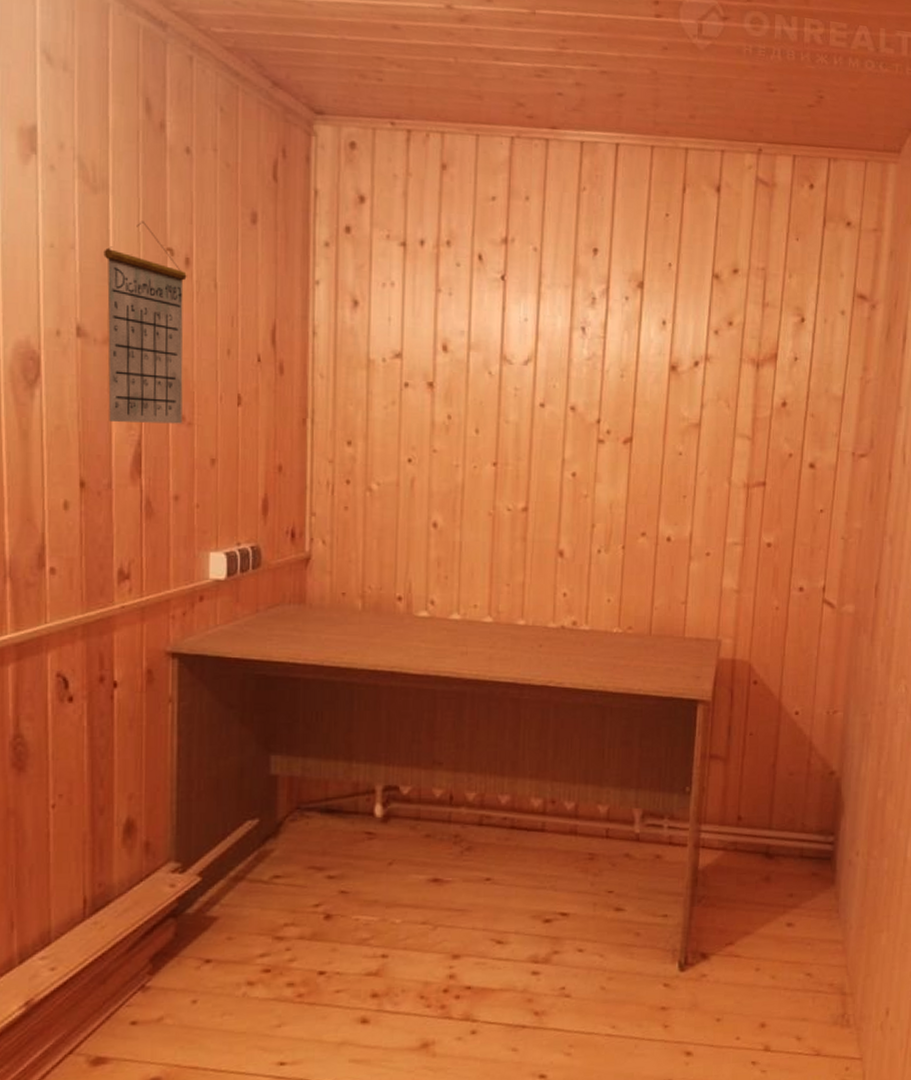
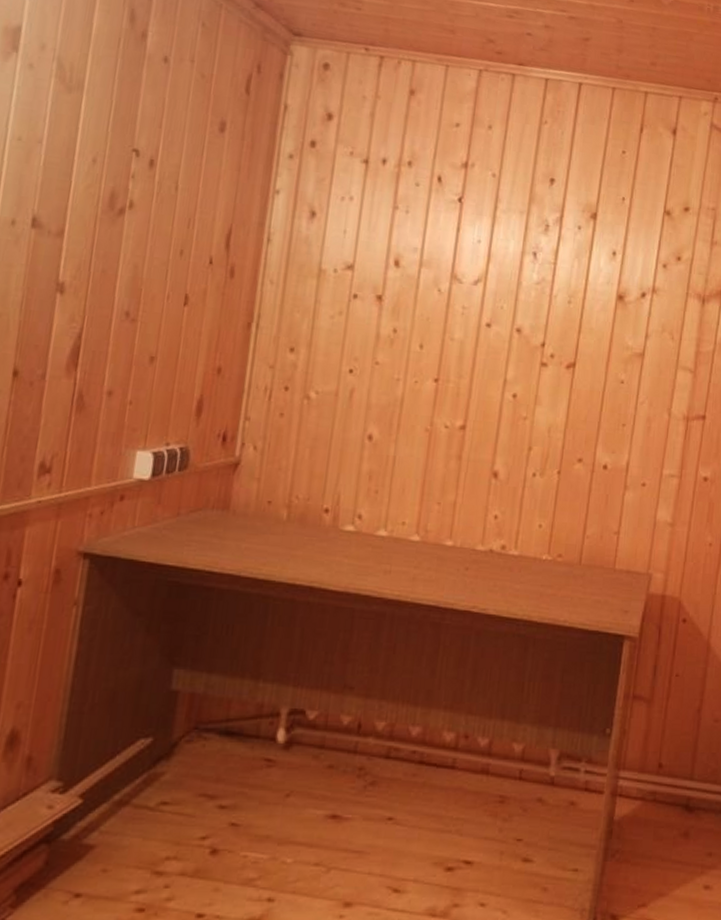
calendar: present [103,220,187,424] -> none [52,121,150,320]

